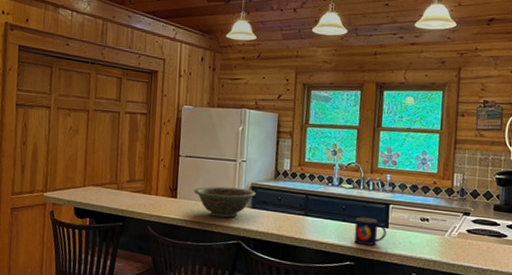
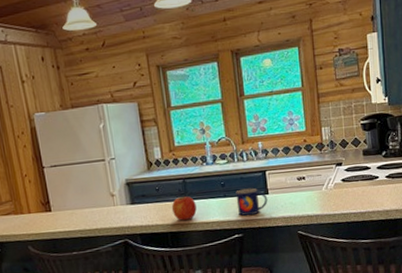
decorative bowl: present [194,186,256,218] -> none [67,186,133,222]
apple: none [289,210,314,236] -> present [171,194,197,221]

